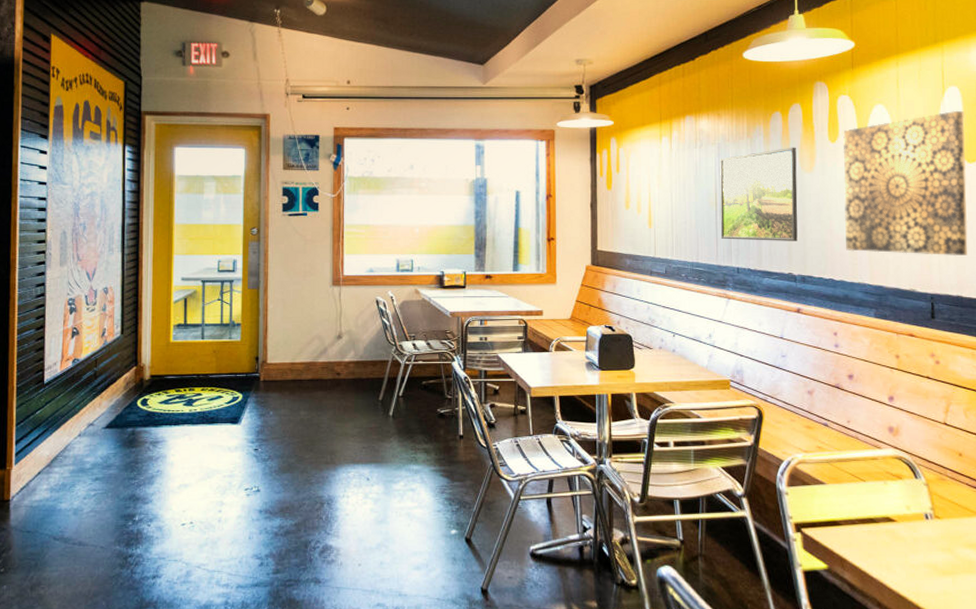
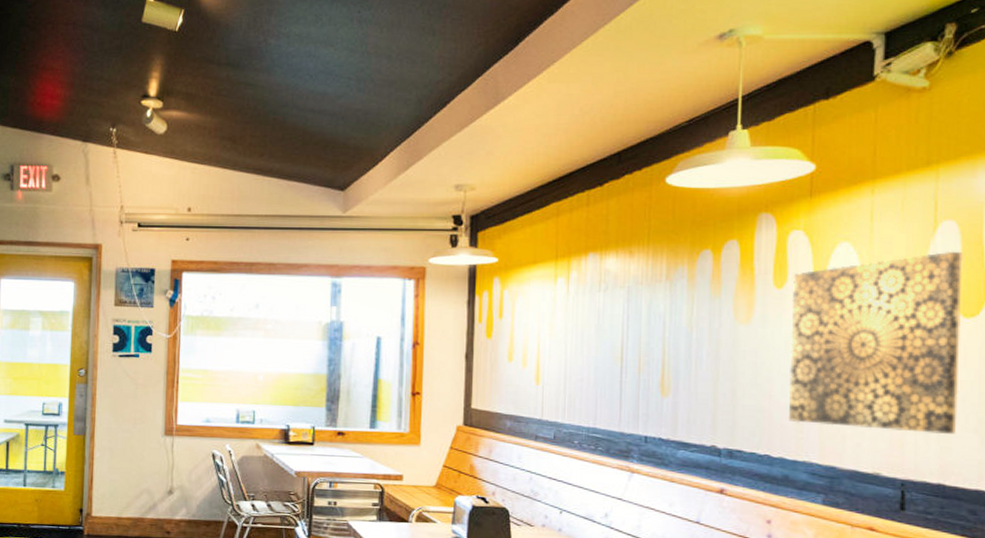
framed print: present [720,147,798,241] -> none [625,293,729,408]

